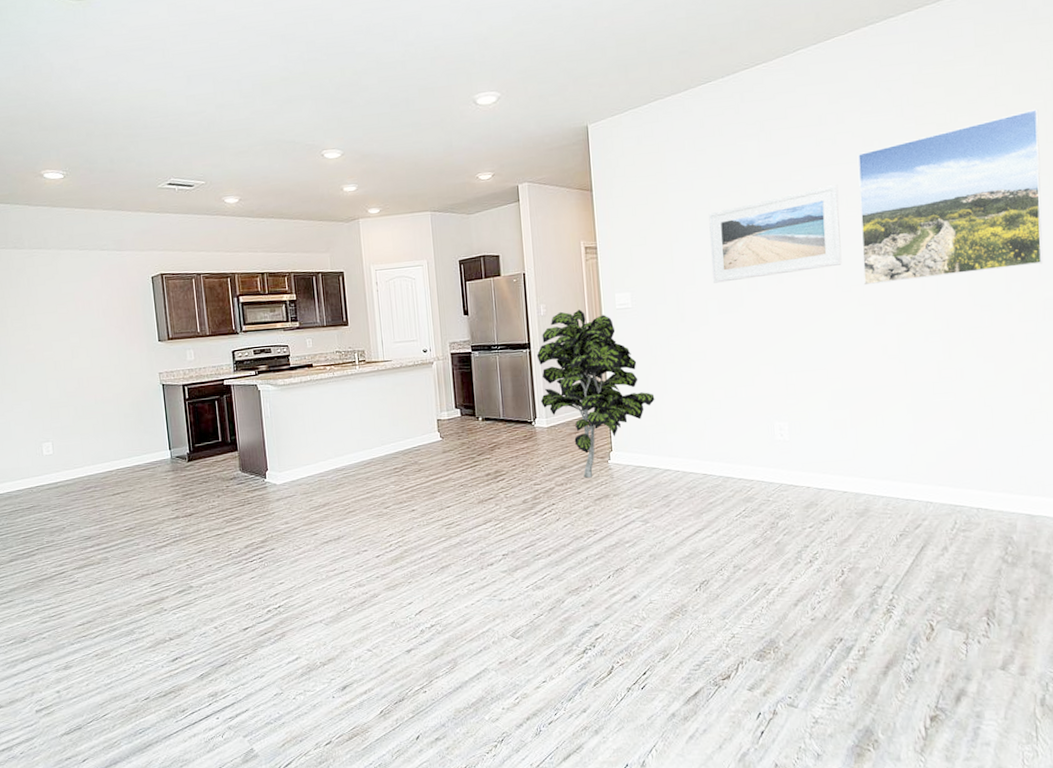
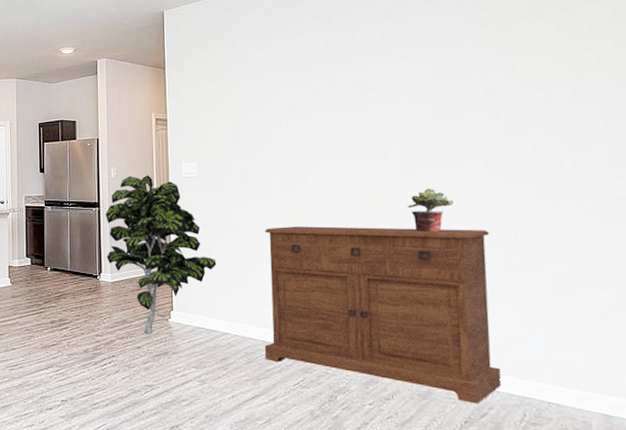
sideboard: none [703,342,934,517] -> present [265,226,501,404]
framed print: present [708,185,842,283] -> none [274,76,406,160]
potted plant: none [845,303,889,349] -> present [408,189,453,232]
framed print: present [857,108,1043,286] -> none [421,15,615,172]

